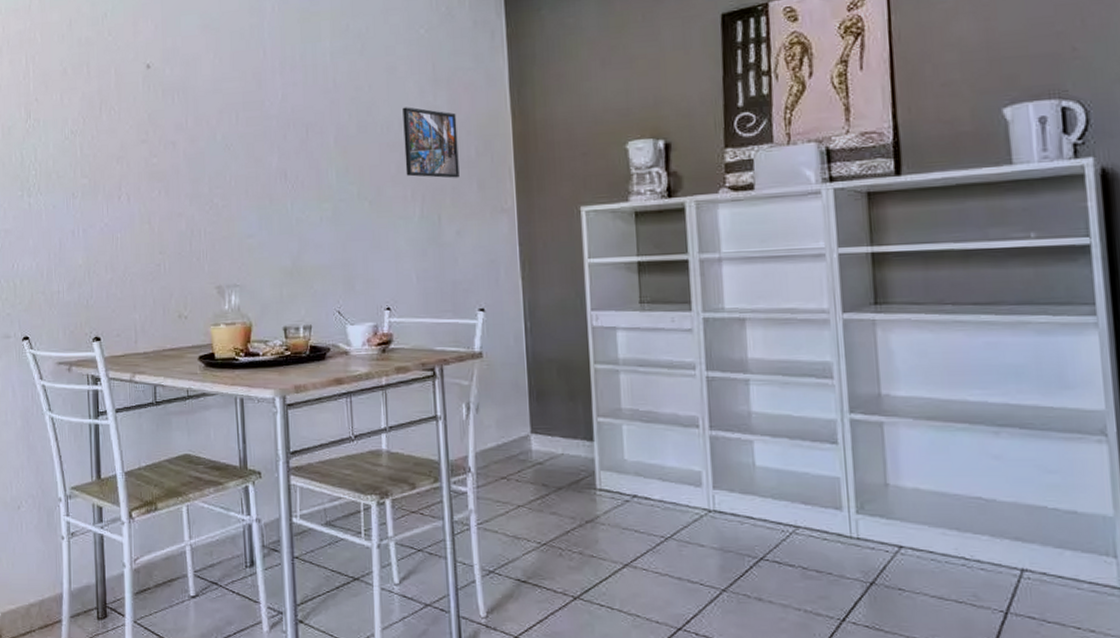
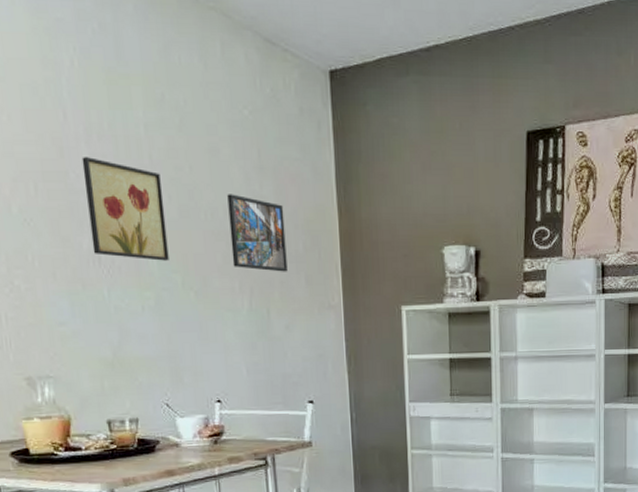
wall art: none [276,86,347,174] -> present [81,157,169,261]

